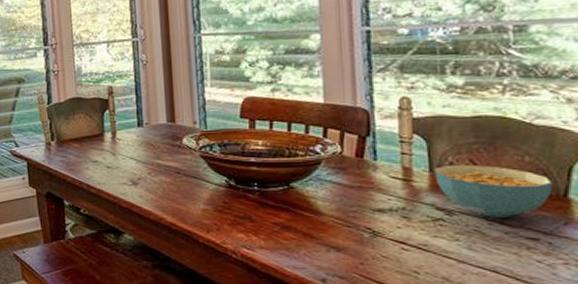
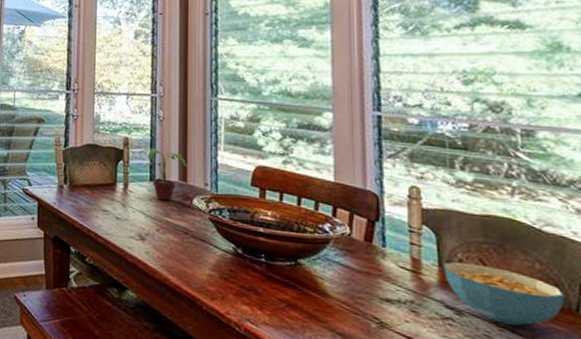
potted plant: none [124,94,174,144] -> present [139,148,187,202]

